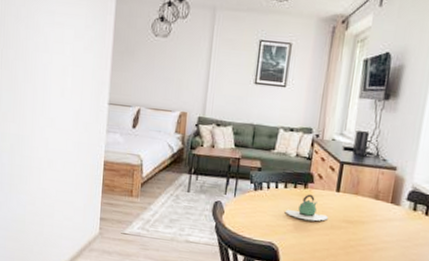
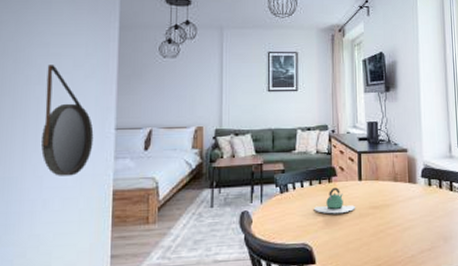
home mirror: none [46,33,90,142] -> present [40,65,94,176]

